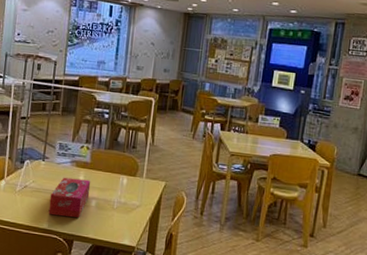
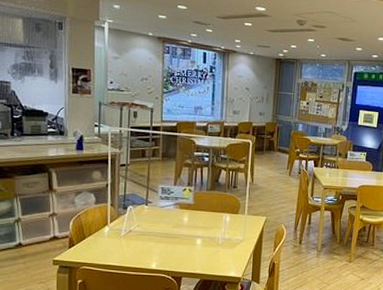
tissue box: present [48,177,91,218] -> none [155,219,195,257]

